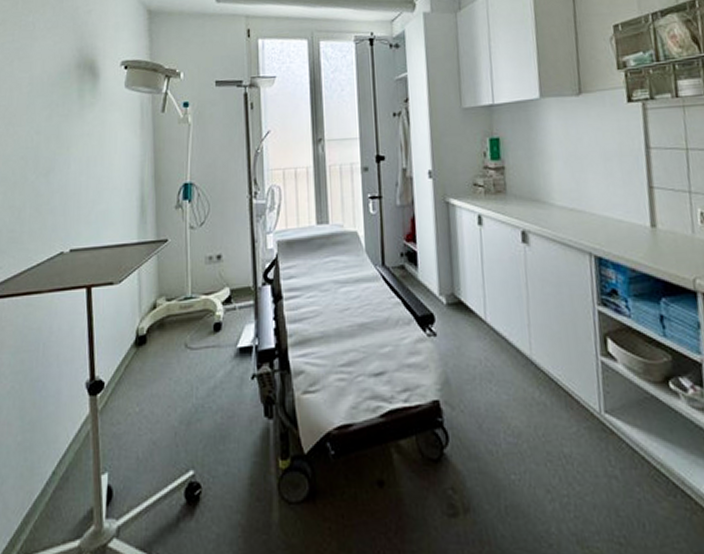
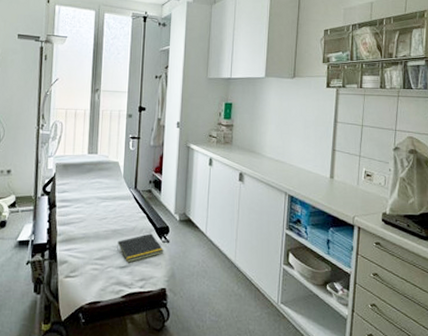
notepad: none [367,325,431,368] -> present [117,233,164,263]

